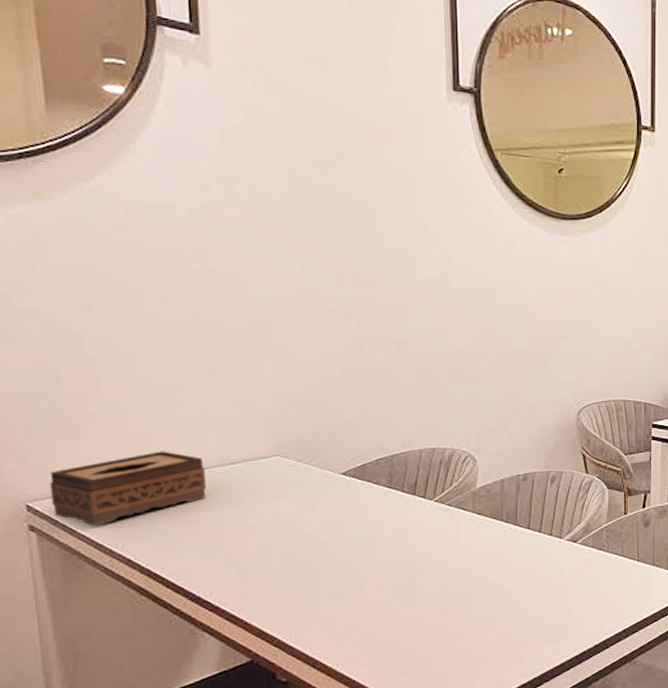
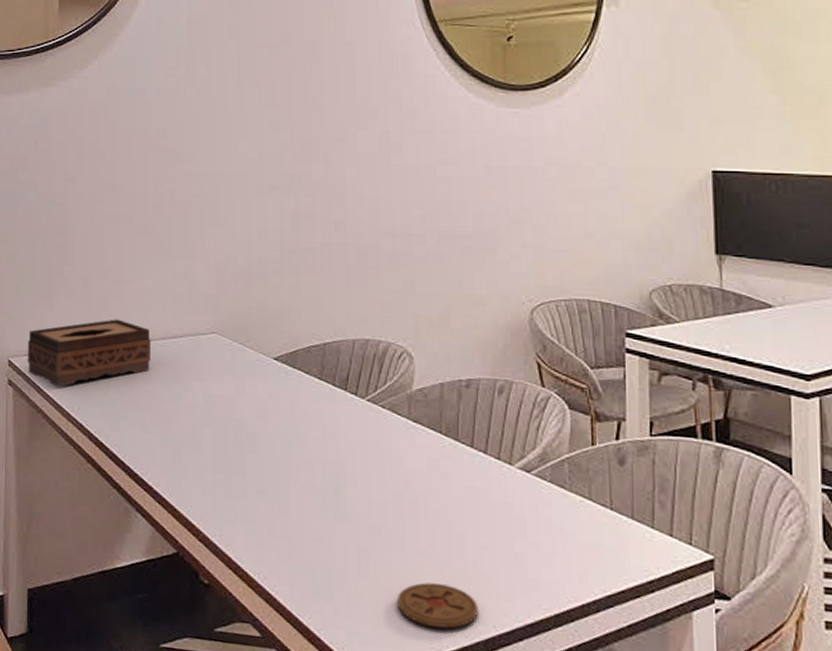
coaster: none [467,640,534,675] -> present [397,582,478,629]

